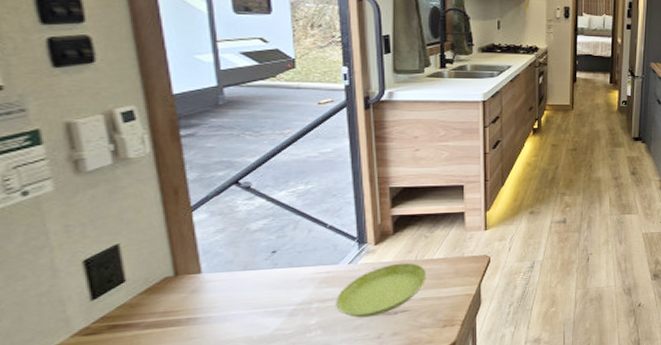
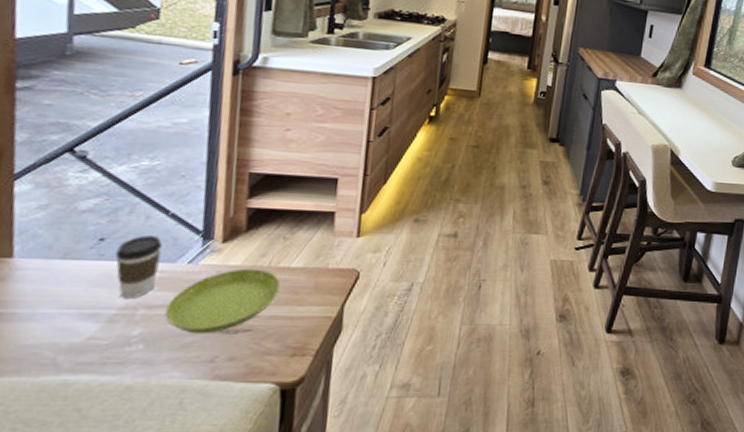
coffee cup: none [286,245,325,296] -> present [115,235,162,299]

